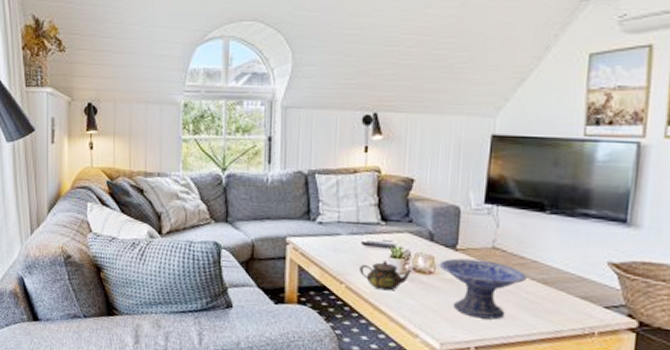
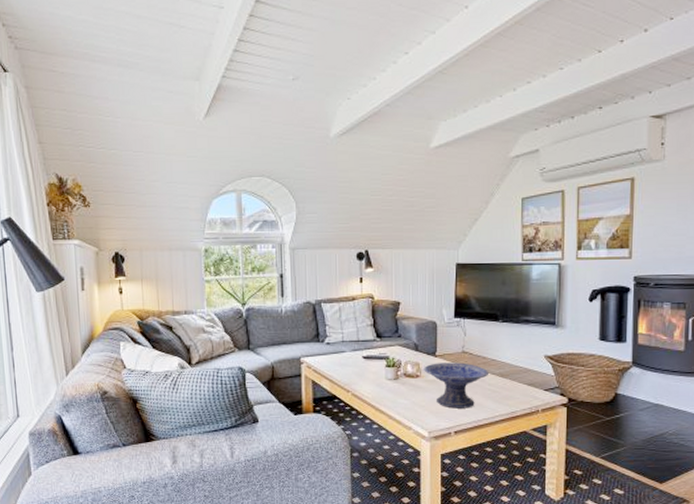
teapot: present [360,260,411,291] -> none [362,370,403,394]

